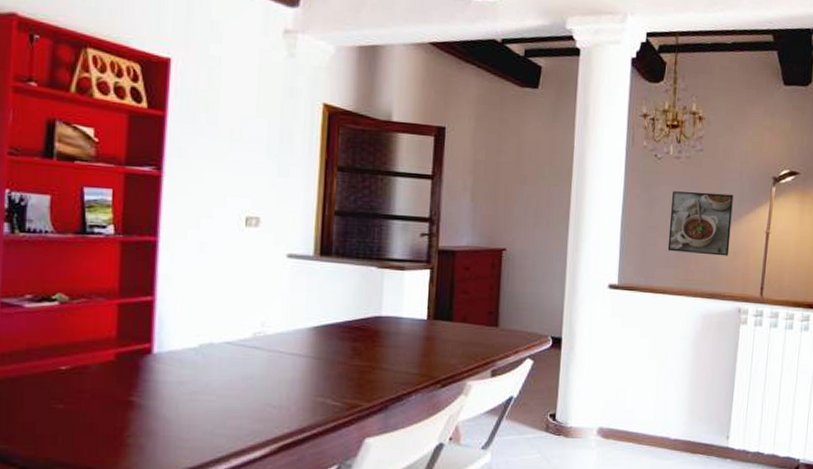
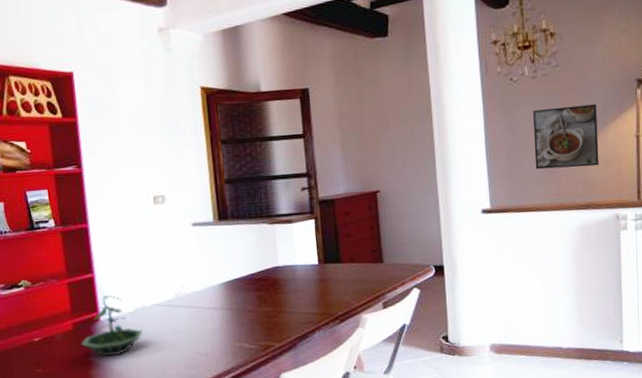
terrarium: none [121,323,205,398] -> present [80,294,143,357]

